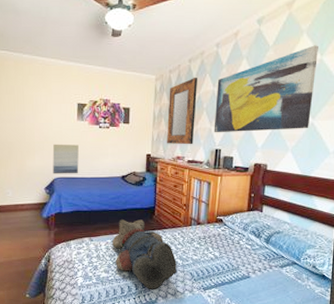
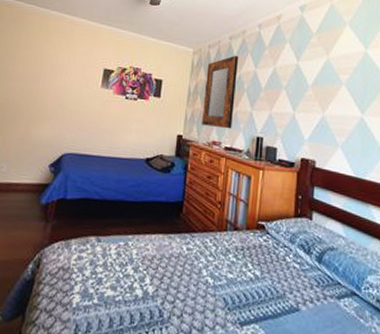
wall art: present [52,144,79,174] -> none [63,111,99,151]
teddy bear: present [112,220,178,290] -> none [125,215,207,321]
wall art: present [213,45,319,133] -> none [255,37,362,124]

